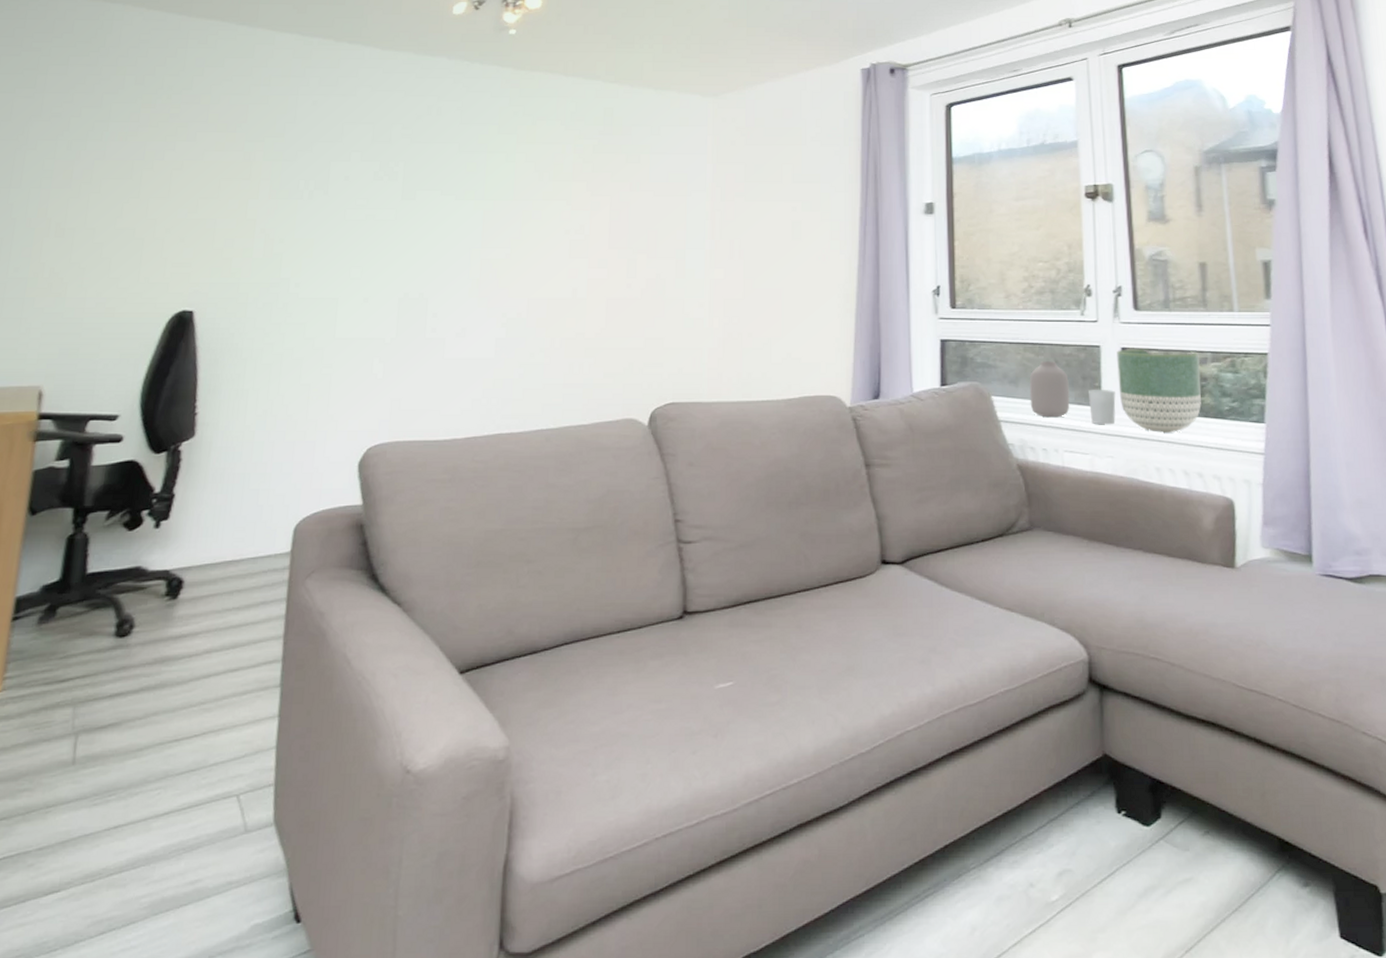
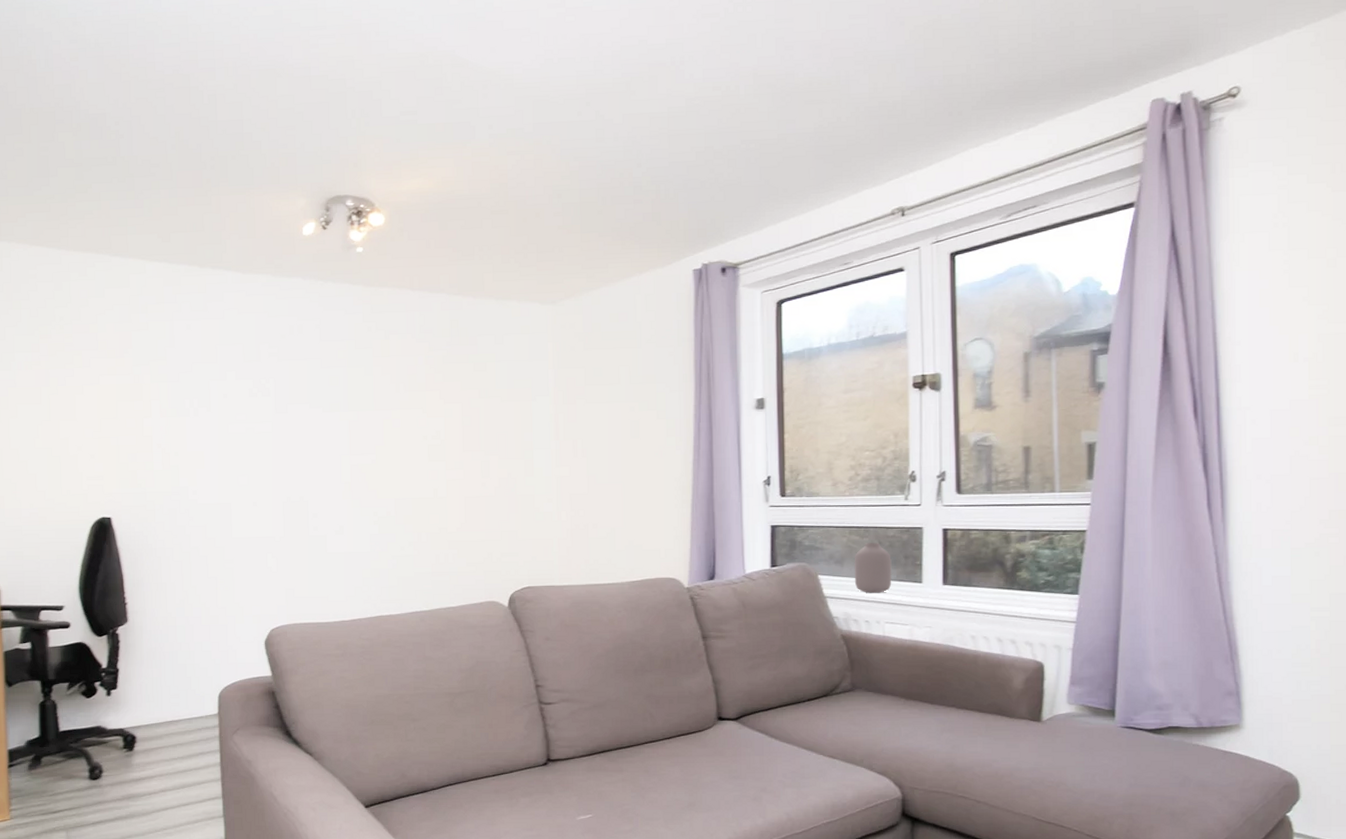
candle holder: present [1087,390,1116,425] -> none [909,567,936,599]
planter: present [1117,349,1201,433] -> none [938,529,1019,605]

